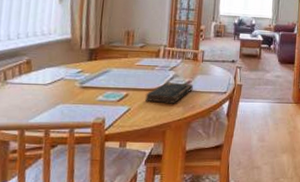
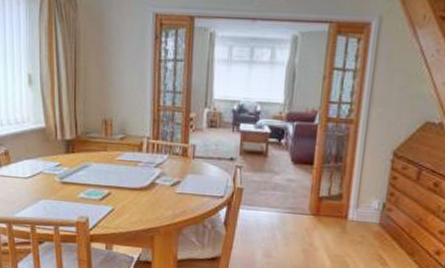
bible: present [144,82,193,103] -> none [129,181,183,206]

